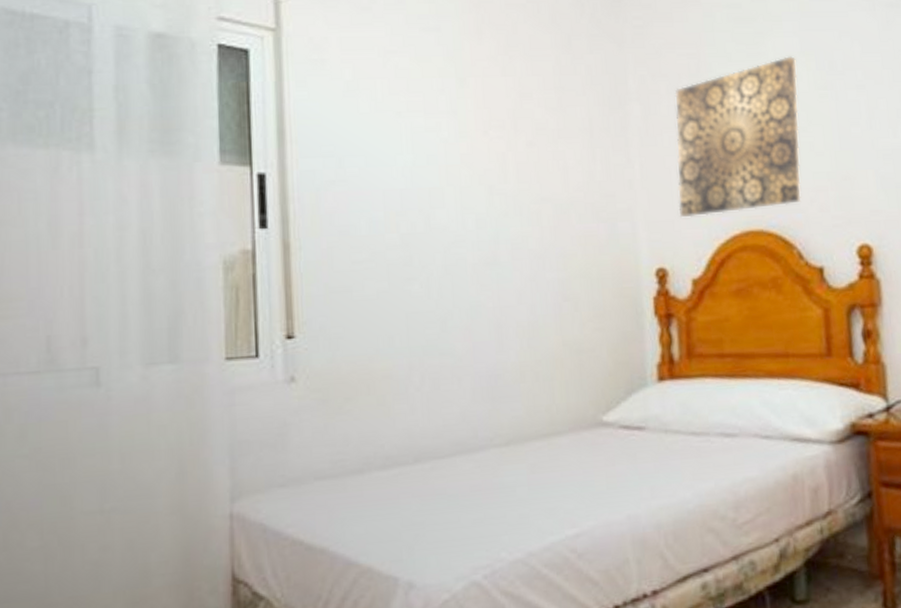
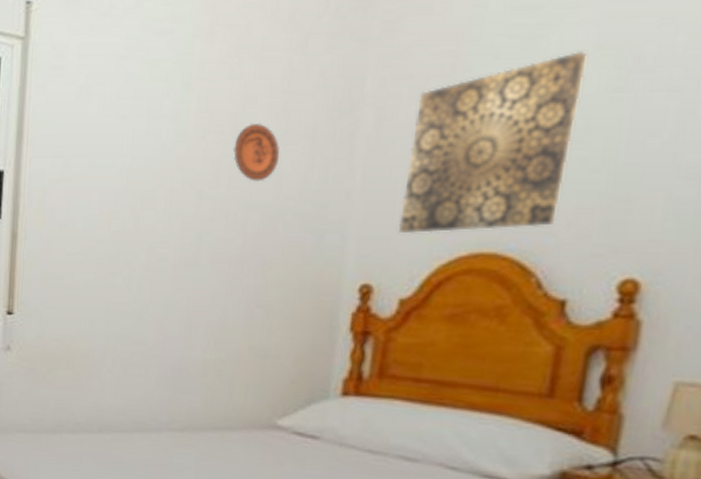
decorative plate: none [516,117,563,175] -> present [232,123,280,182]

